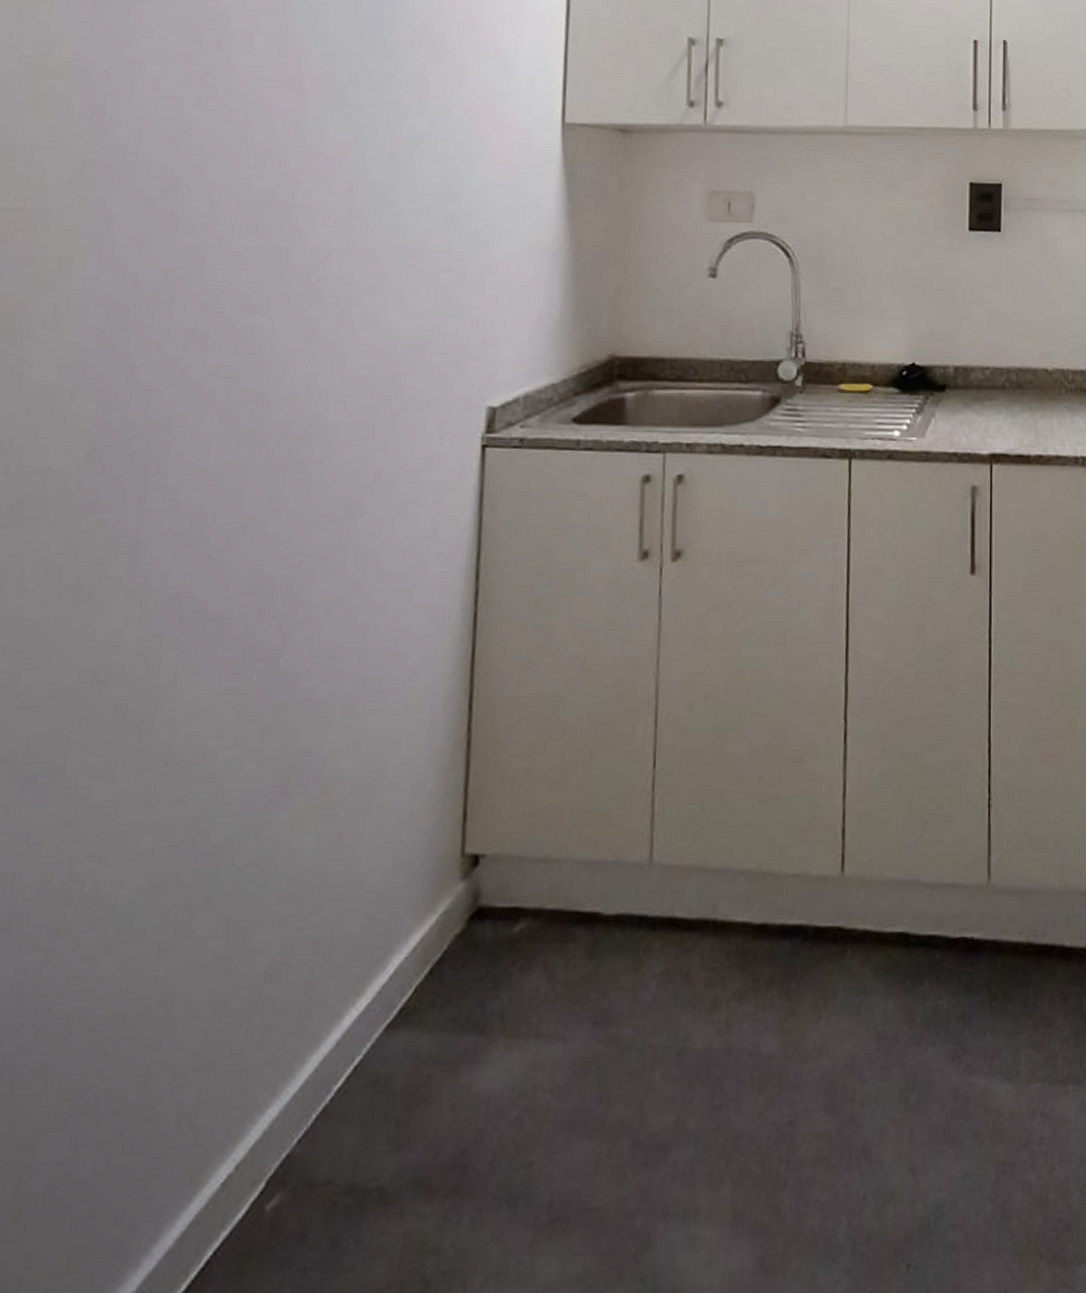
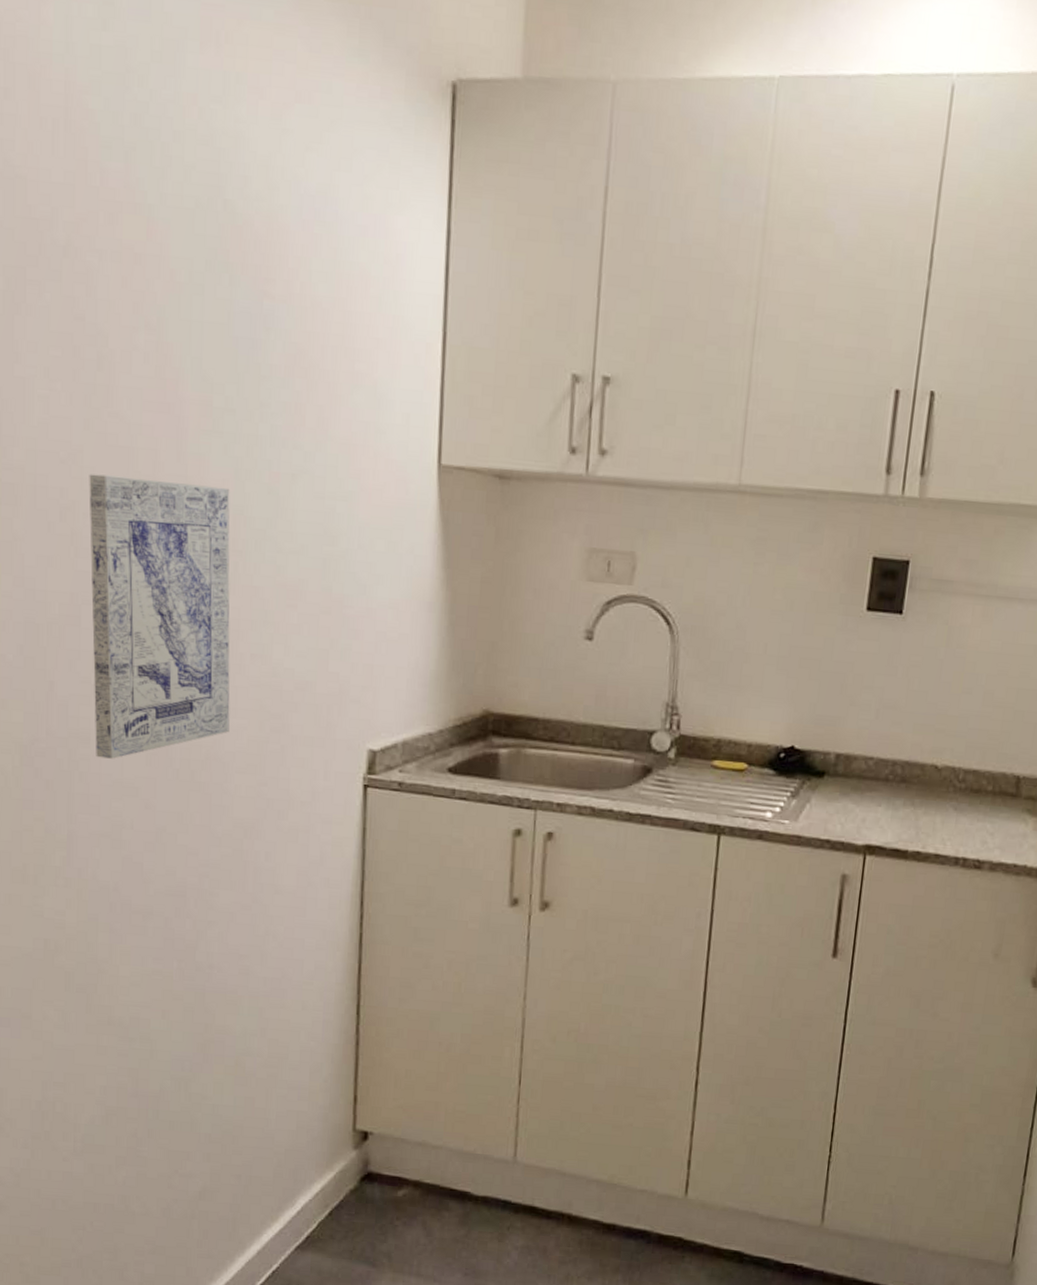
wall art: none [178,149,349,445] -> present [89,474,230,759]

